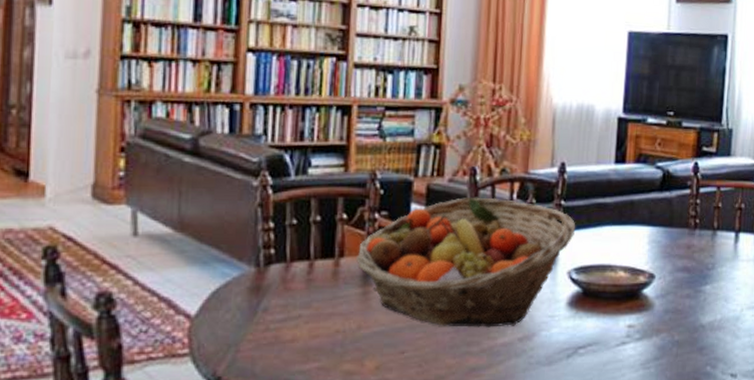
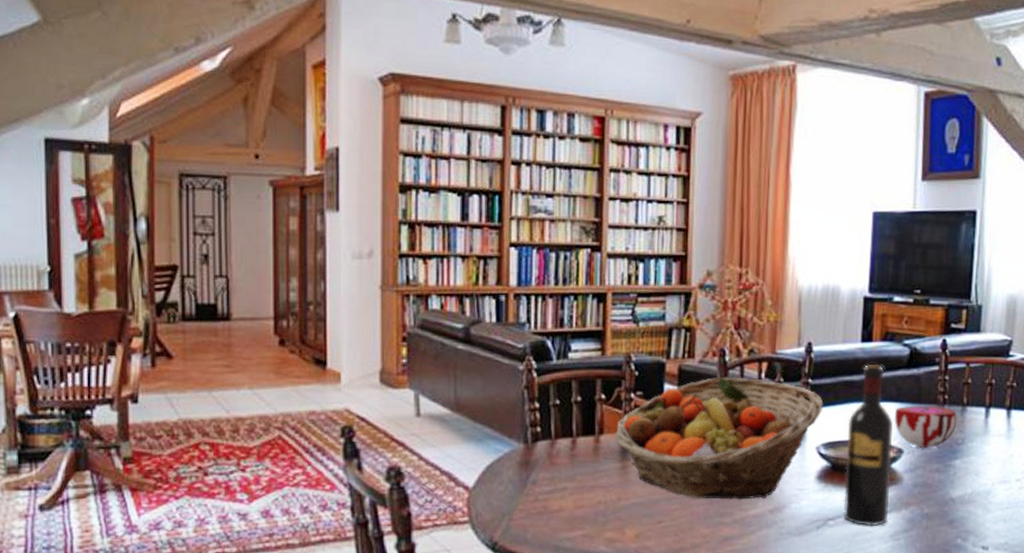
wine bottle: none [595,185,646,355] -> present [844,363,894,527]
decorative bowl: none [646,230,708,273] -> present [894,406,957,448]

